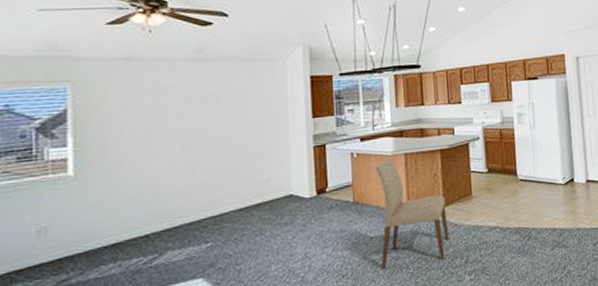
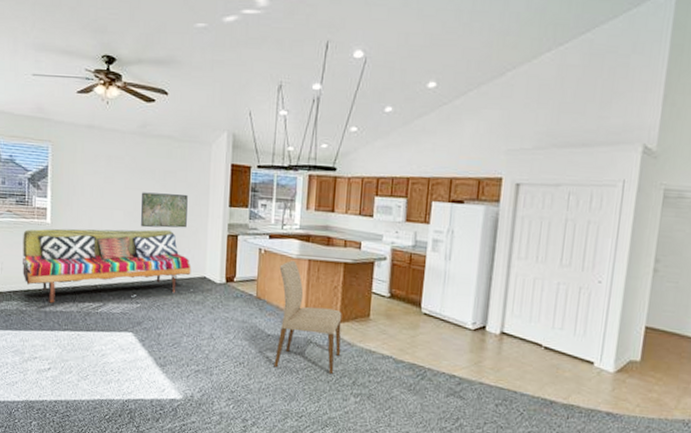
sofa: none [28,153,274,273] -> present [21,228,191,303]
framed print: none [204,114,264,157] -> present [141,192,188,228]

